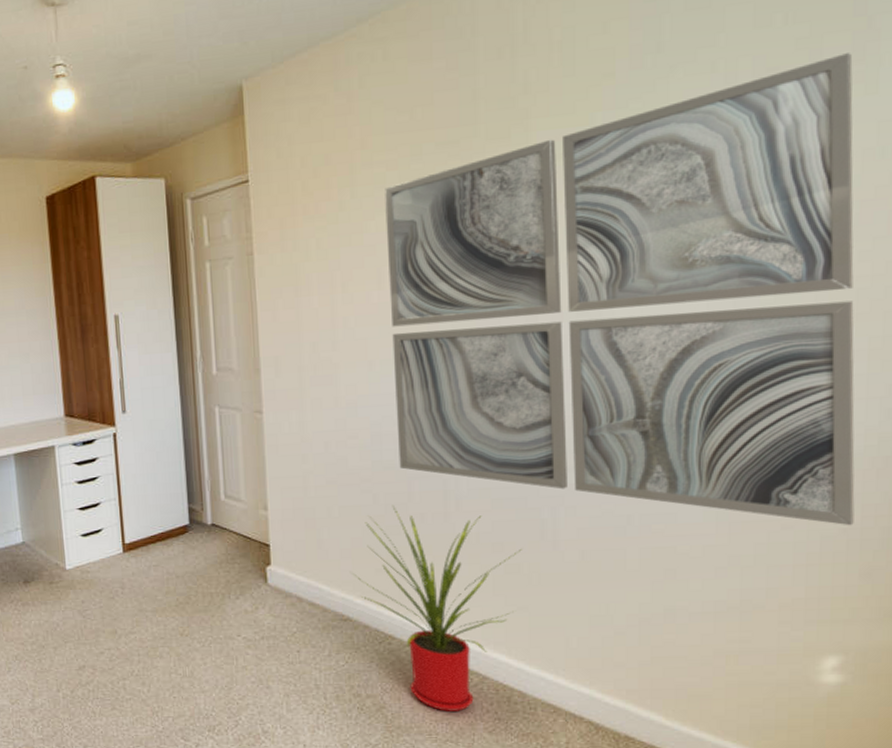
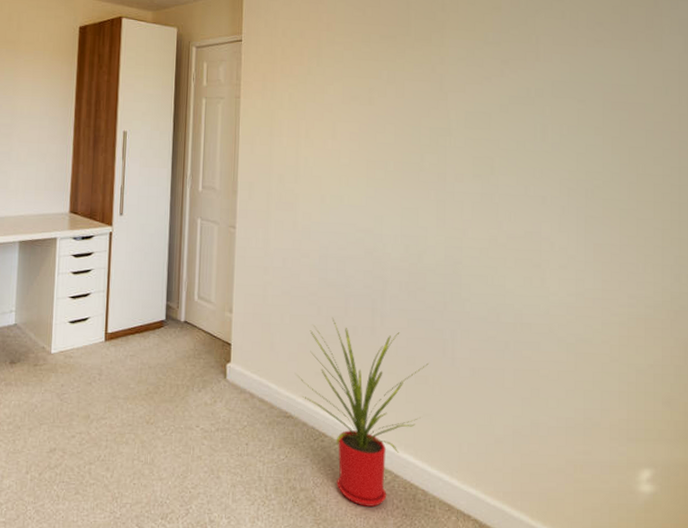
wall art: present [385,53,855,526] -> none [339,21,658,363]

